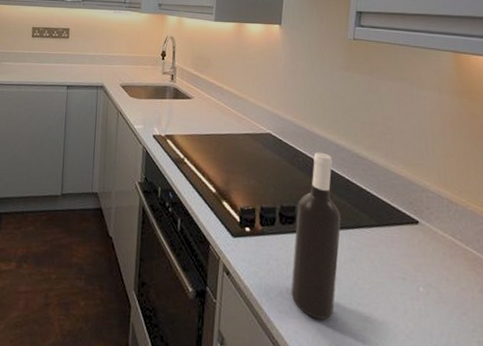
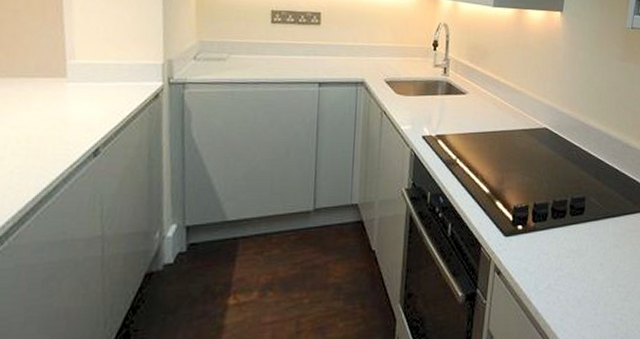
wine bottle: present [291,152,341,320] -> none [559,144,609,305]

